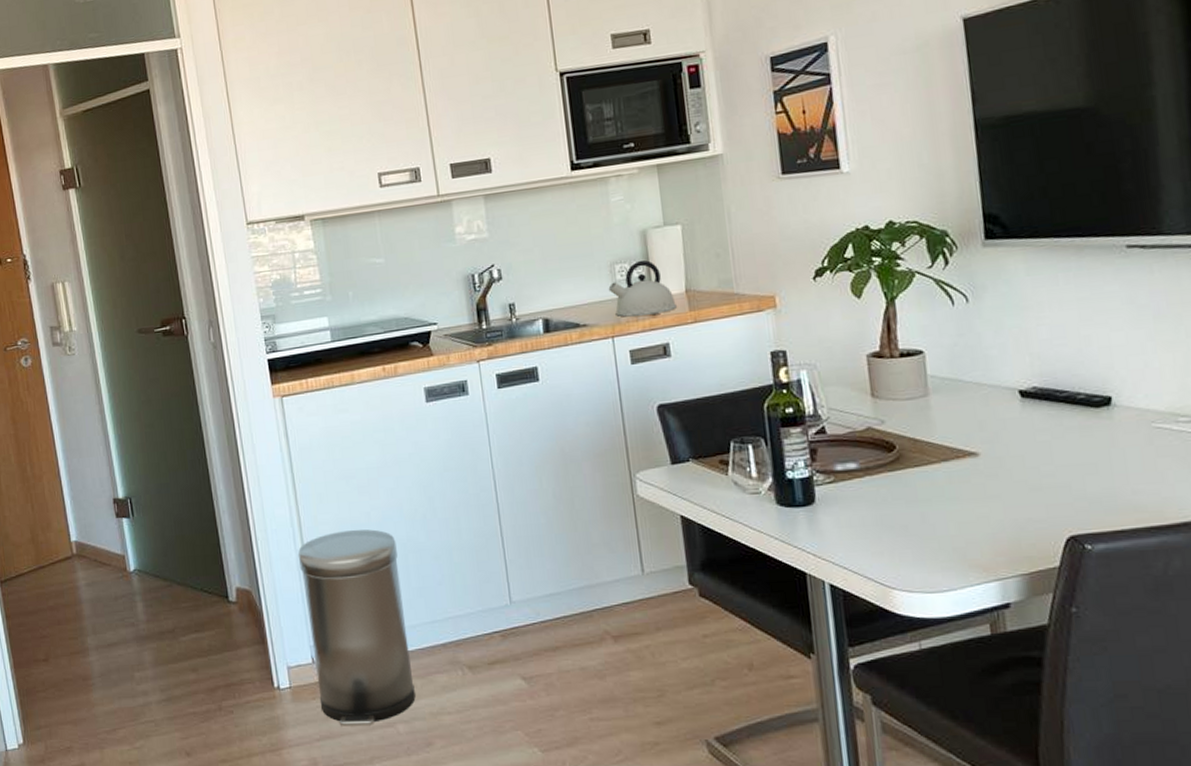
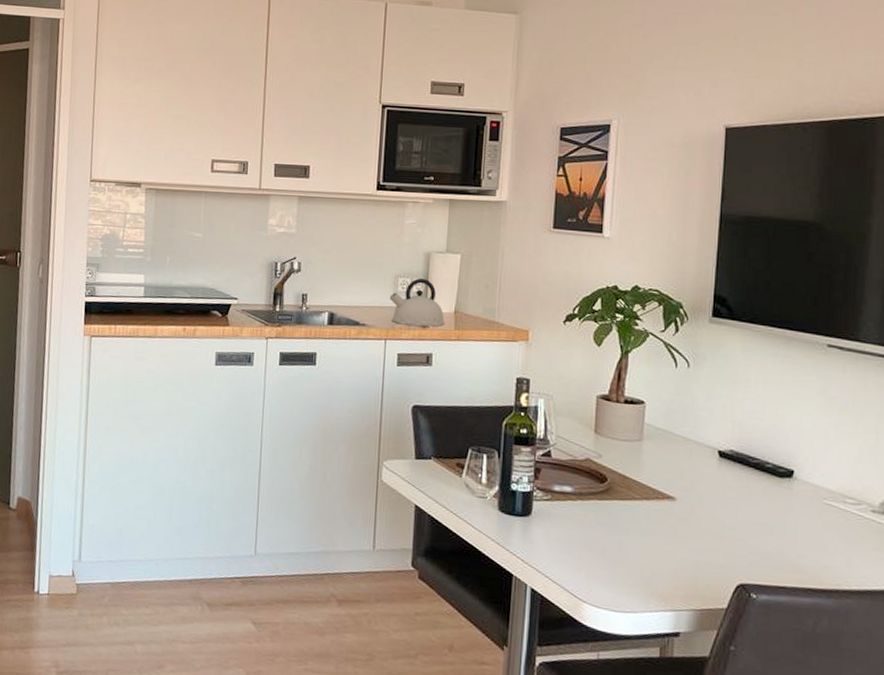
pedal bin: present [297,529,416,726] -> none [72,463,166,641]

